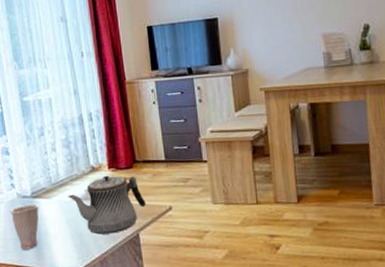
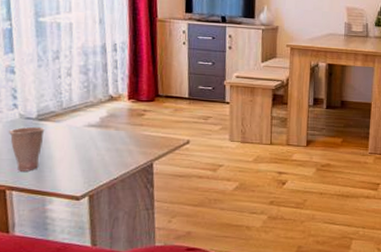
teapot: present [68,175,146,235] -> none [80,105,164,162]

